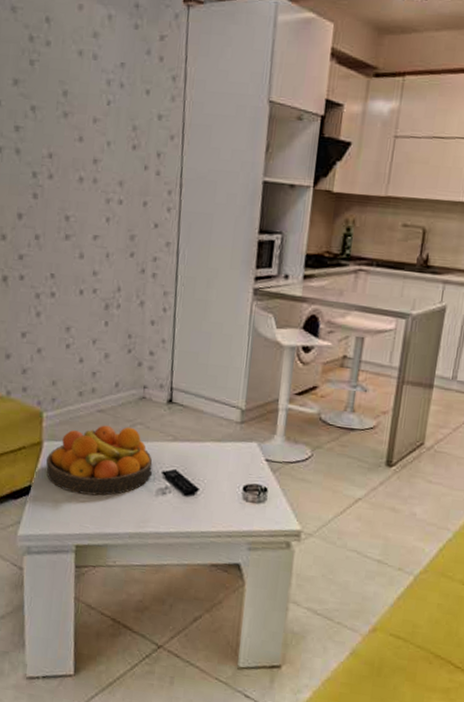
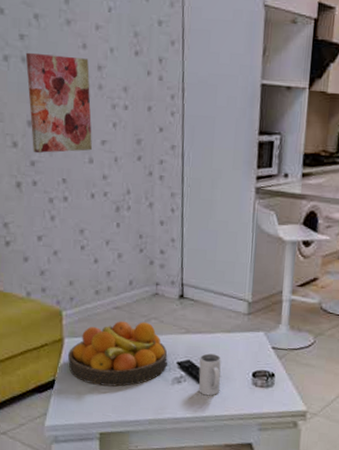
wall art: none [19,144,85,247] -> present [25,52,93,154]
mug: none [184,463,210,510] -> present [198,353,221,396]

